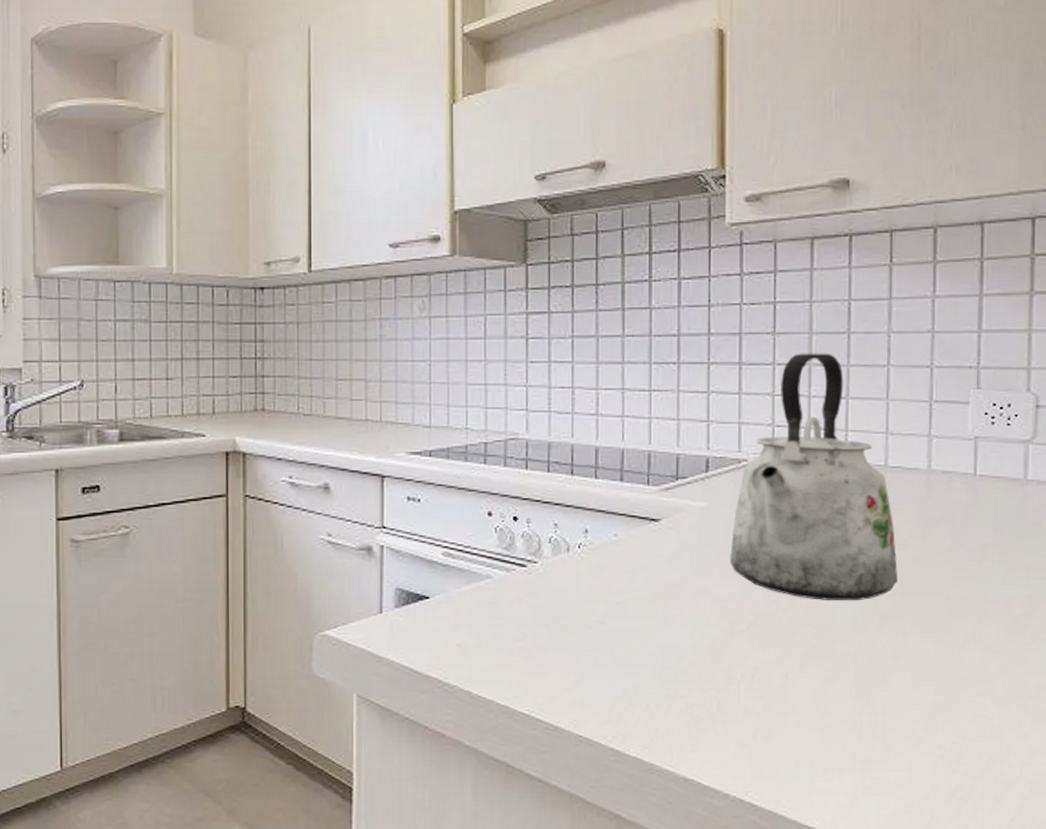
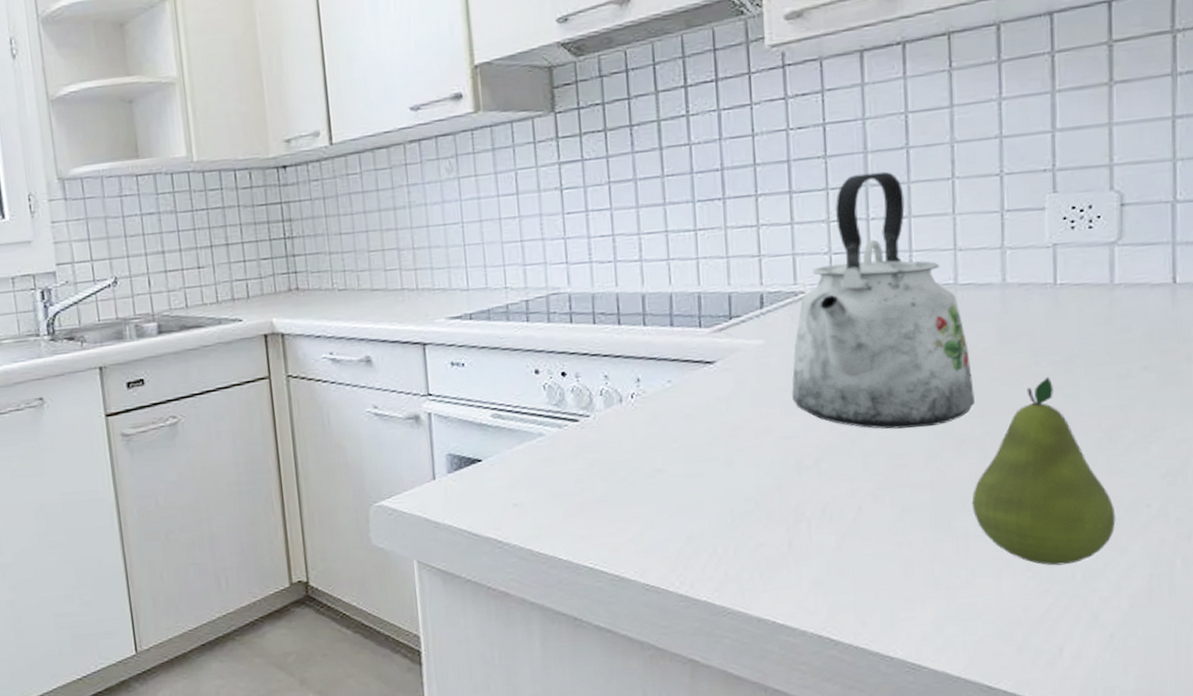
fruit: none [890,562,1020,746] -> present [971,376,1116,566]

